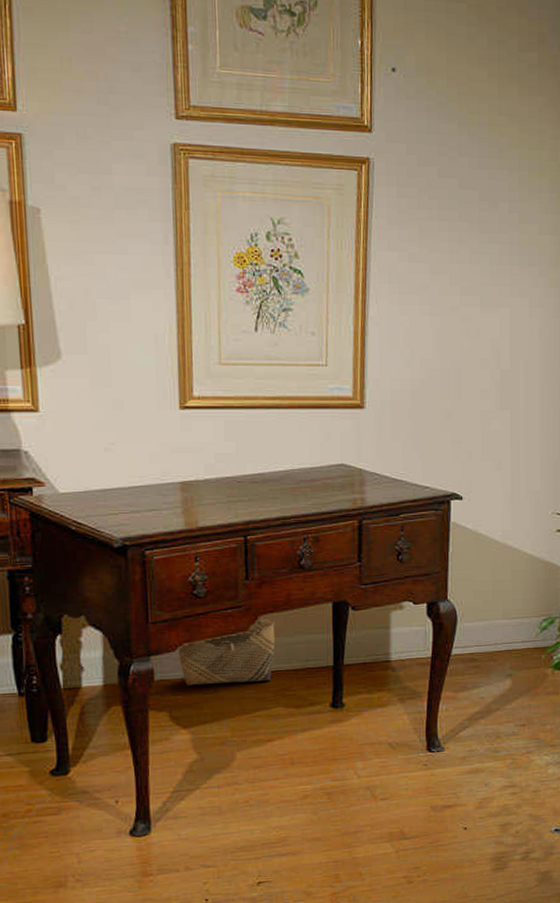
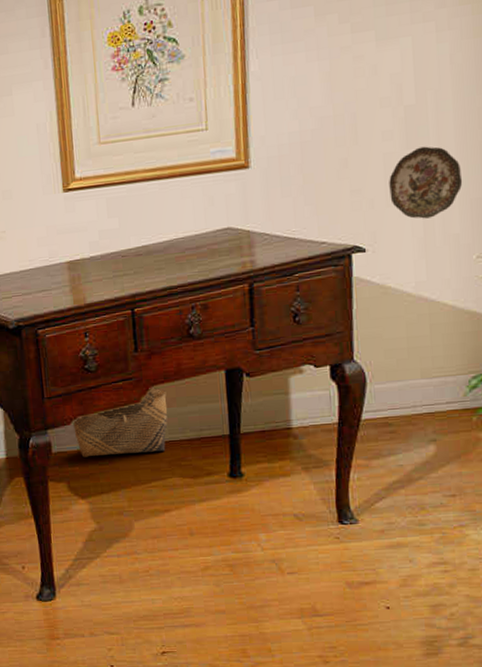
decorative plate: none [485,409,544,474] -> present [389,146,463,219]

